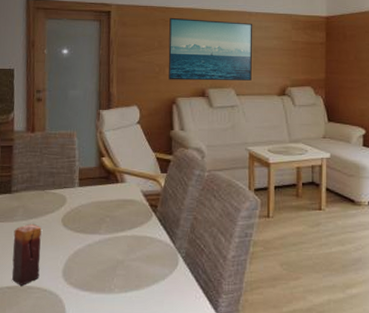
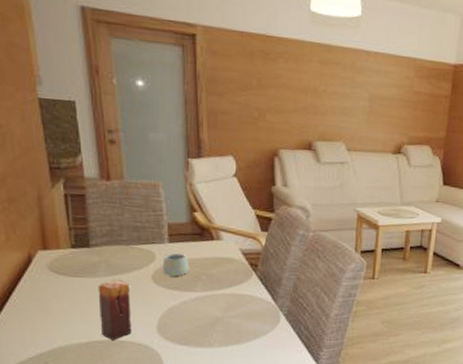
mug: none [71,196,96,220] -> present [162,253,189,277]
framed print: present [168,17,252,81] -> none [269,49,370,135]

